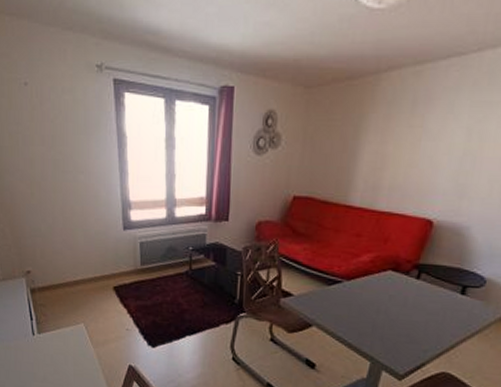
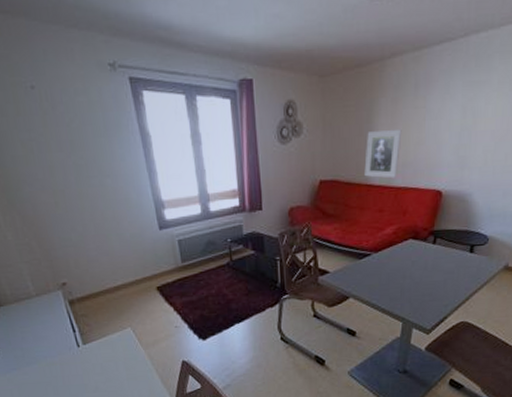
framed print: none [344,148,392,202] -> present [364,128,402,179]

